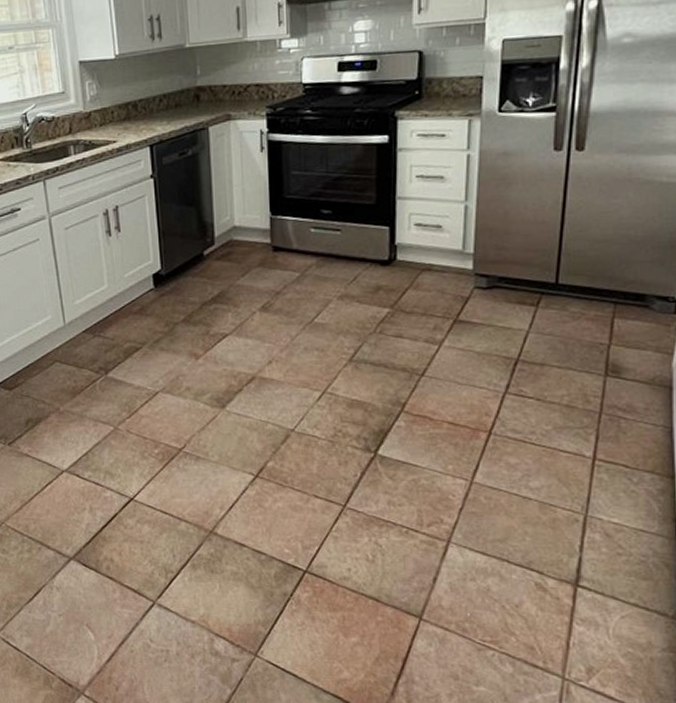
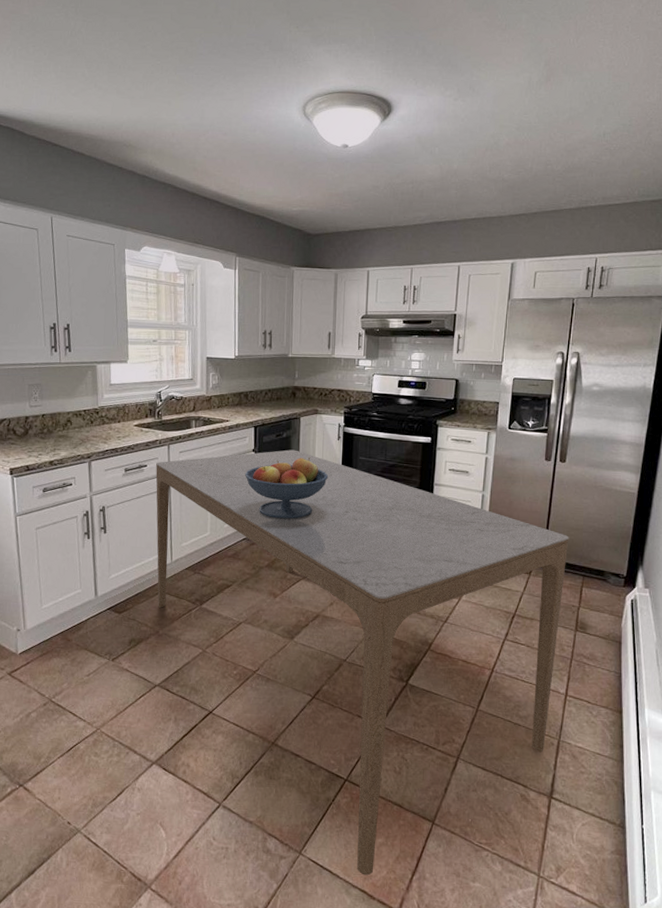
dining table: none [32,170,592,680] -> present [155,449,569,876]
fruit bowl: none [144,178,252,261] -> present [245,457,328,519]

